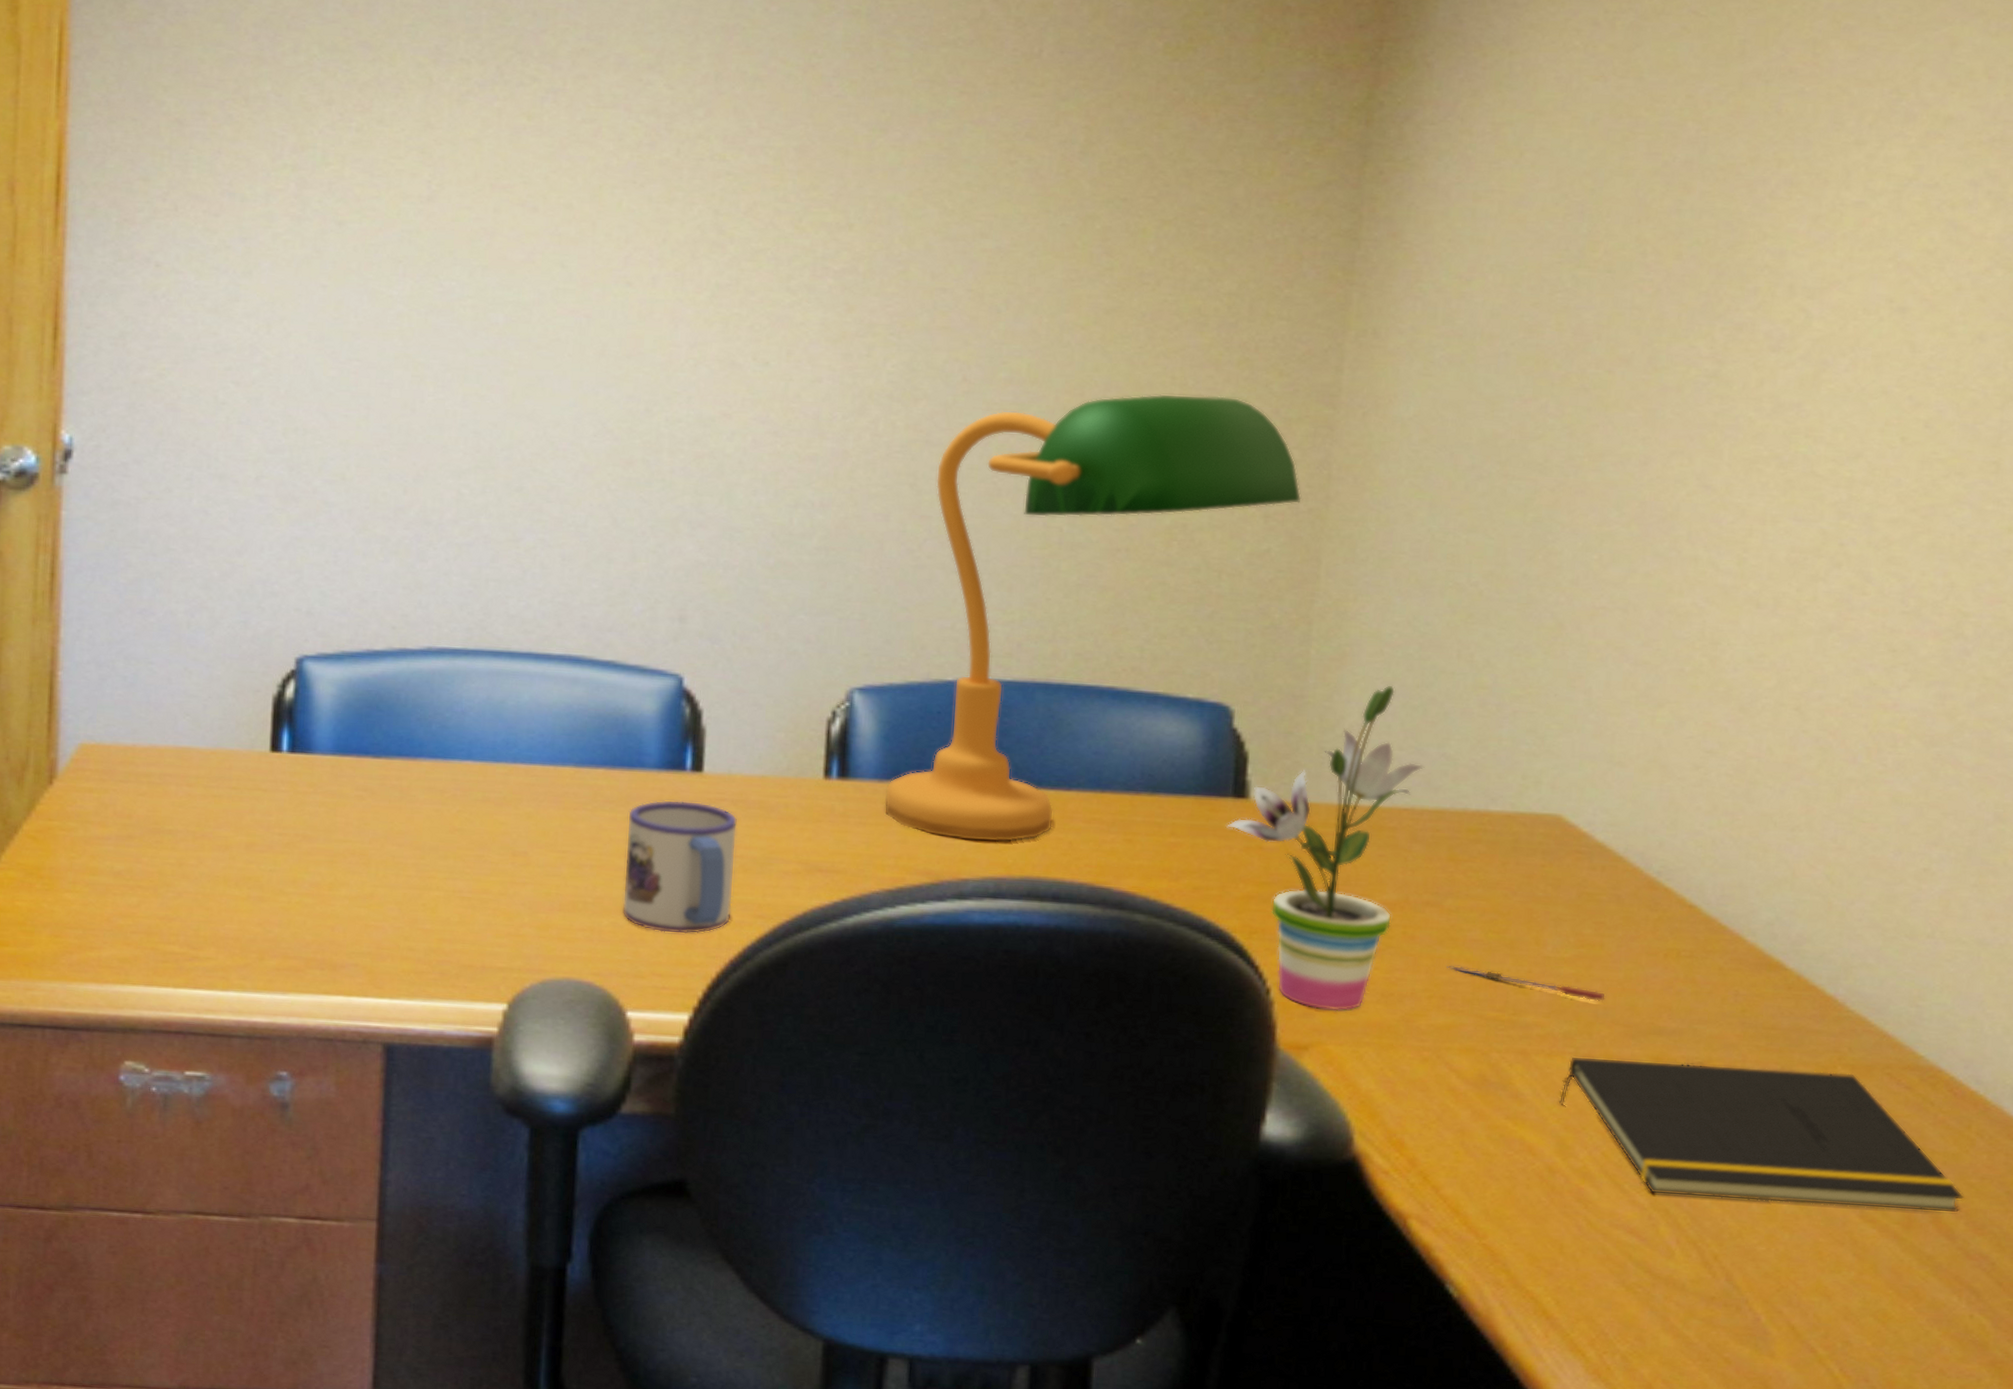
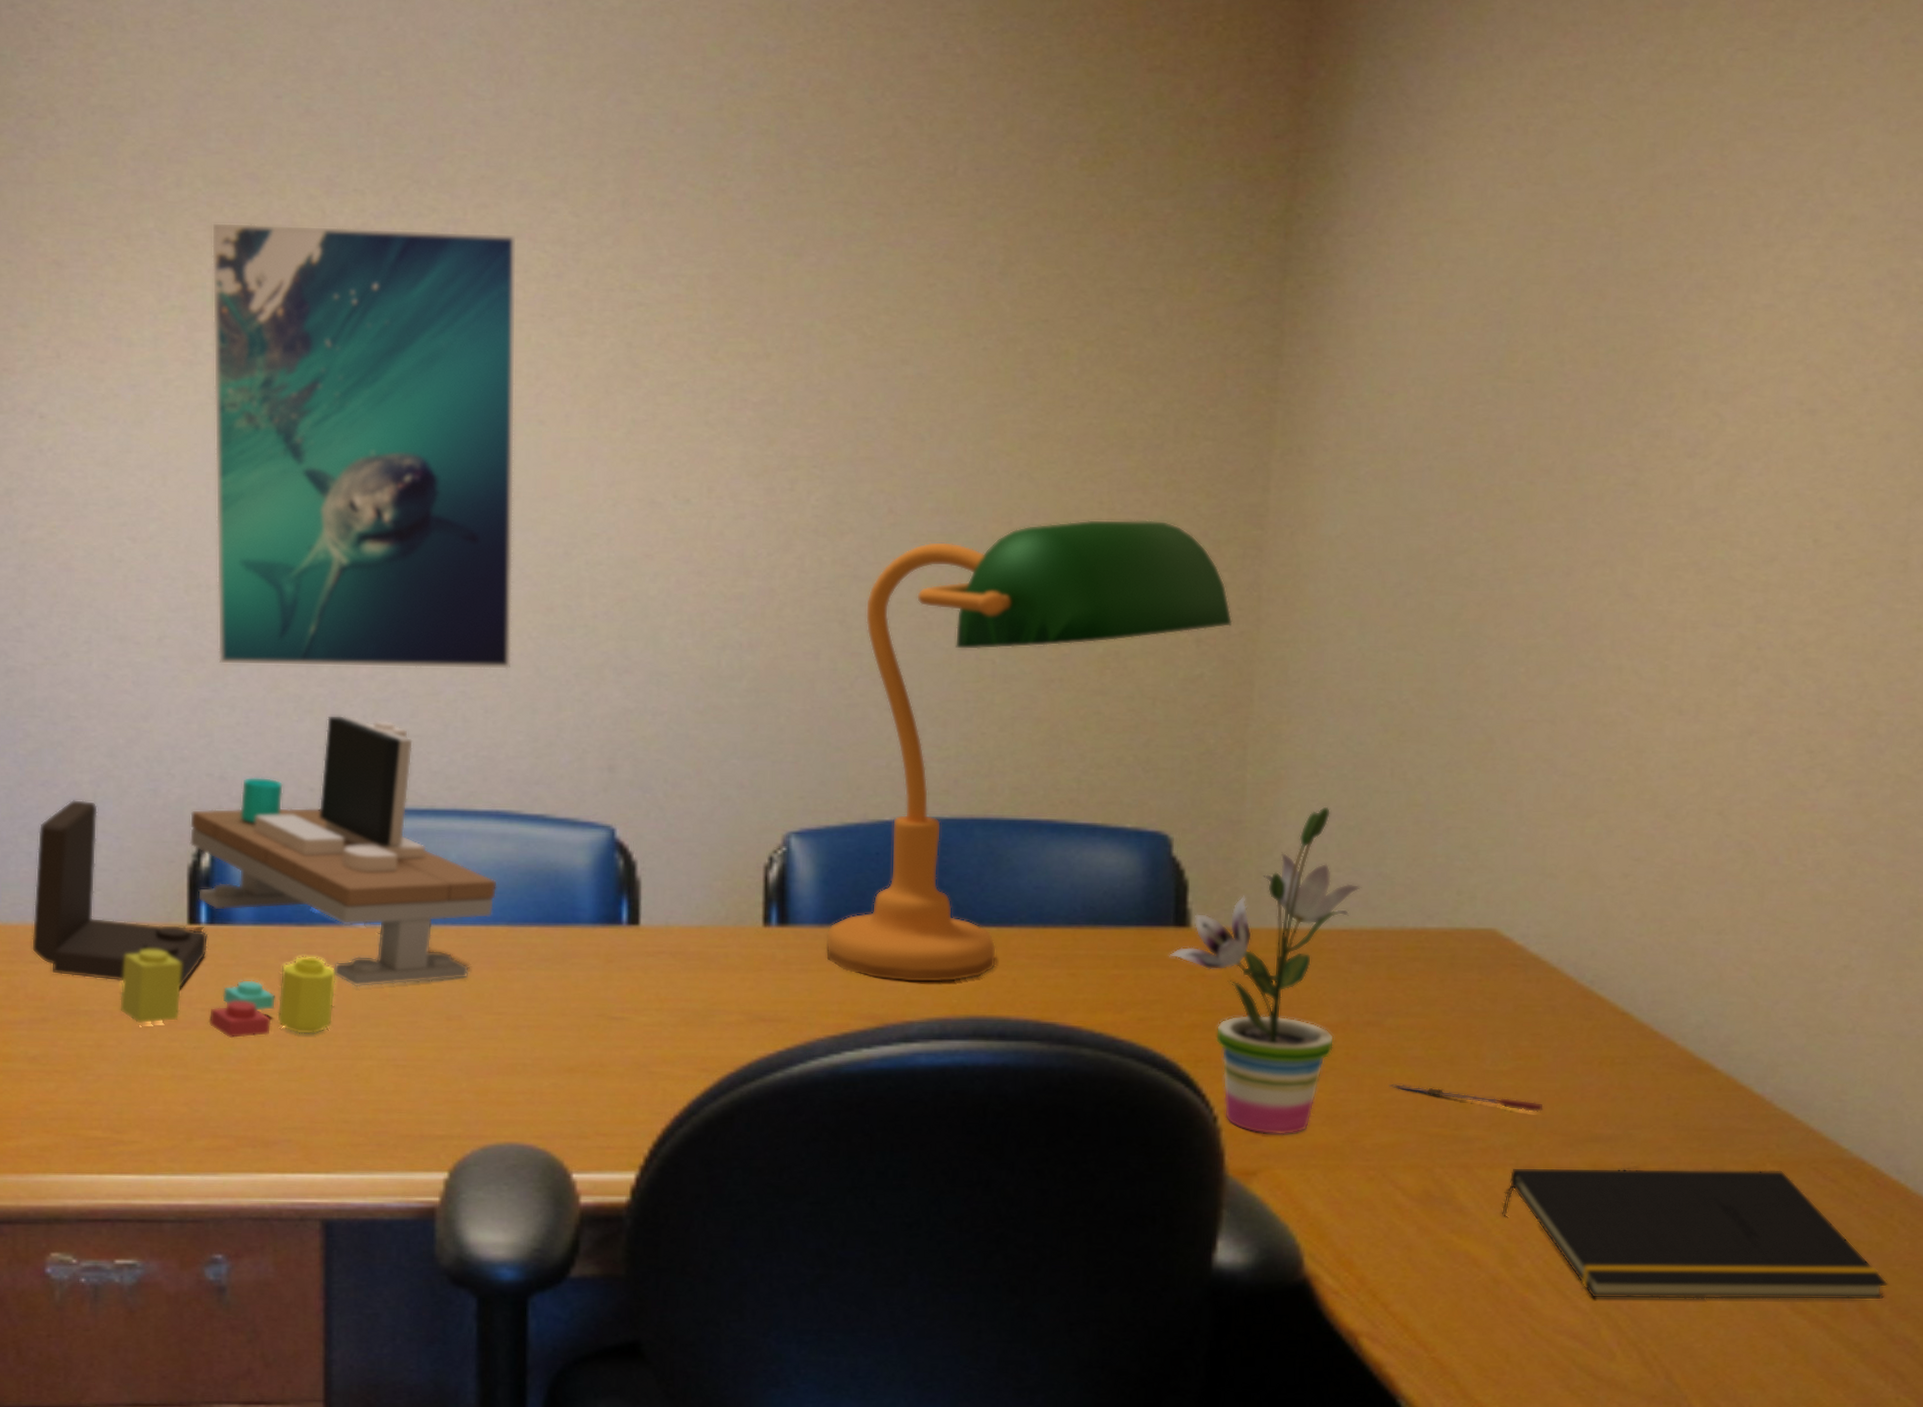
desk organizer: none [121,556,567,864] -> present [31,714,497,1039]
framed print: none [311,86,614,520] -> present [211,222,518,670]
mug: present [622,799,738,935] -> none [562,955,677,1092]

